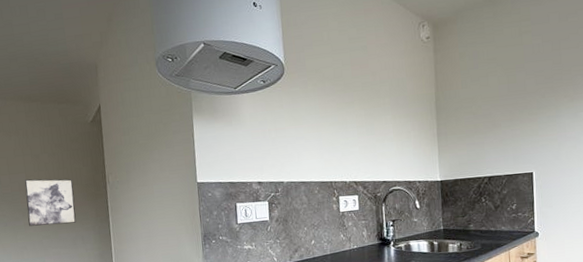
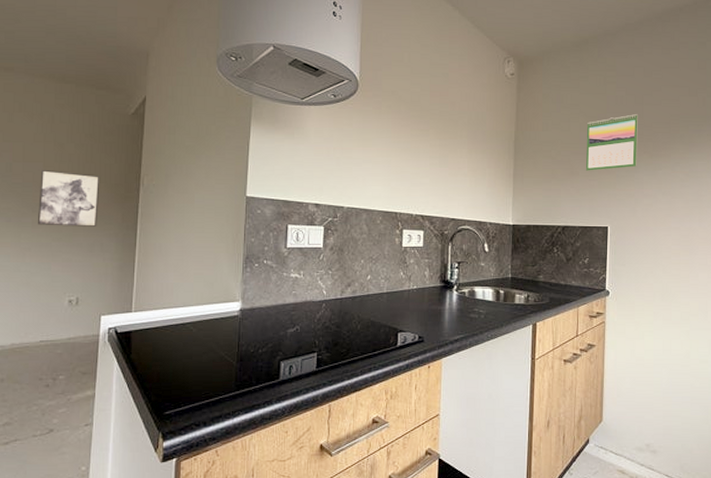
calendar: none [505,60,558,122] -> present [585,114,638,171]

